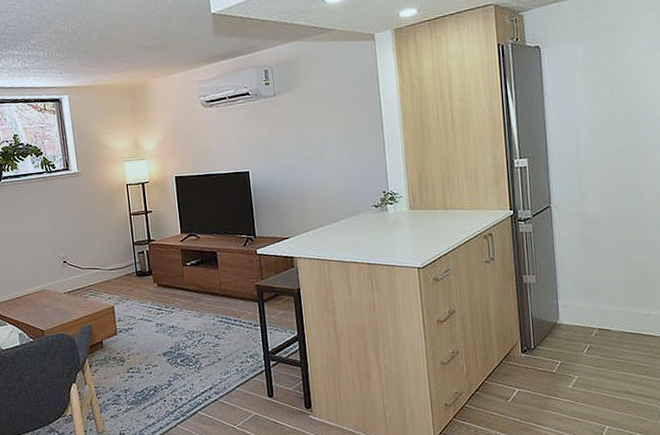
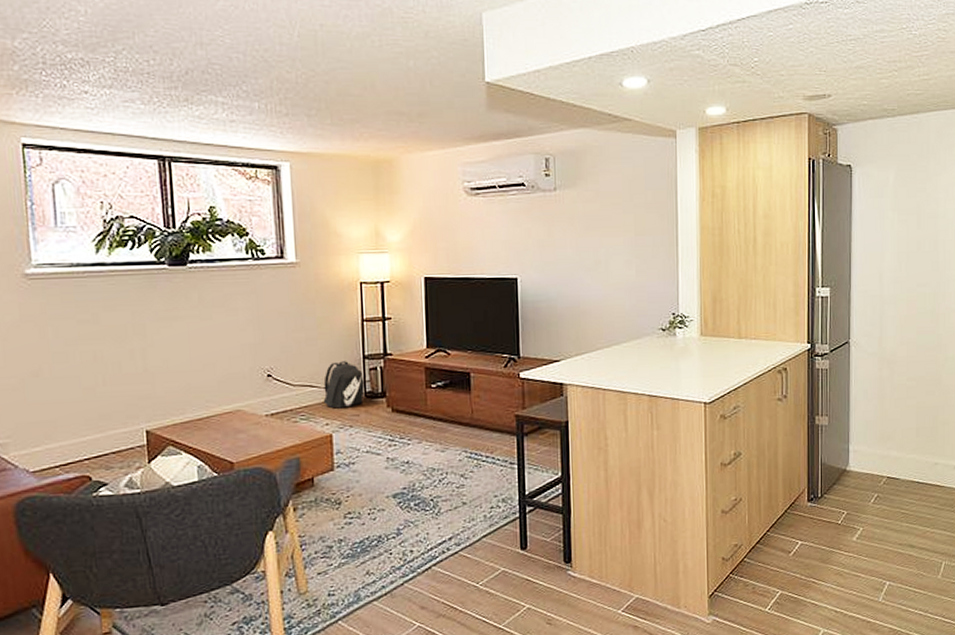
backpack: none [104,247,136,286] -> present [323,361,365,409]

